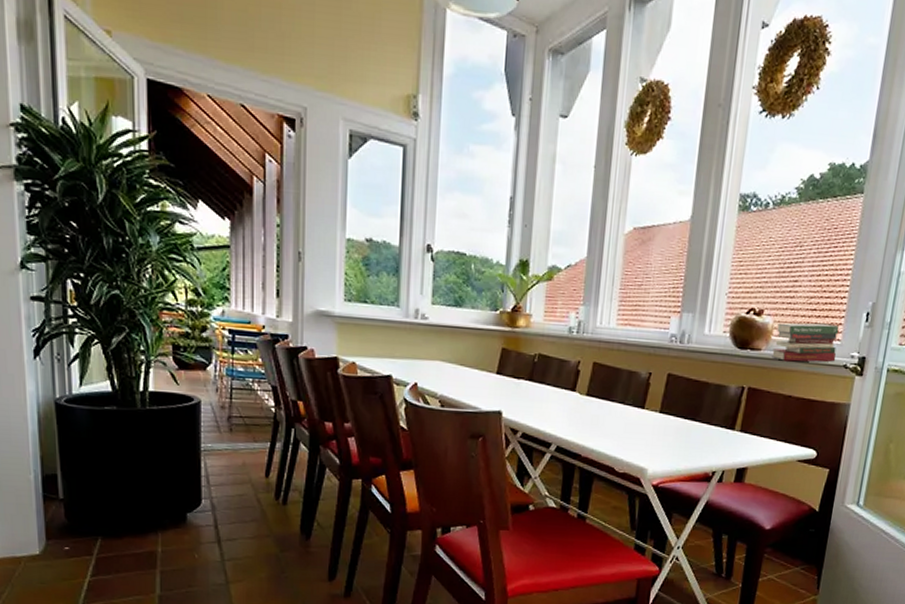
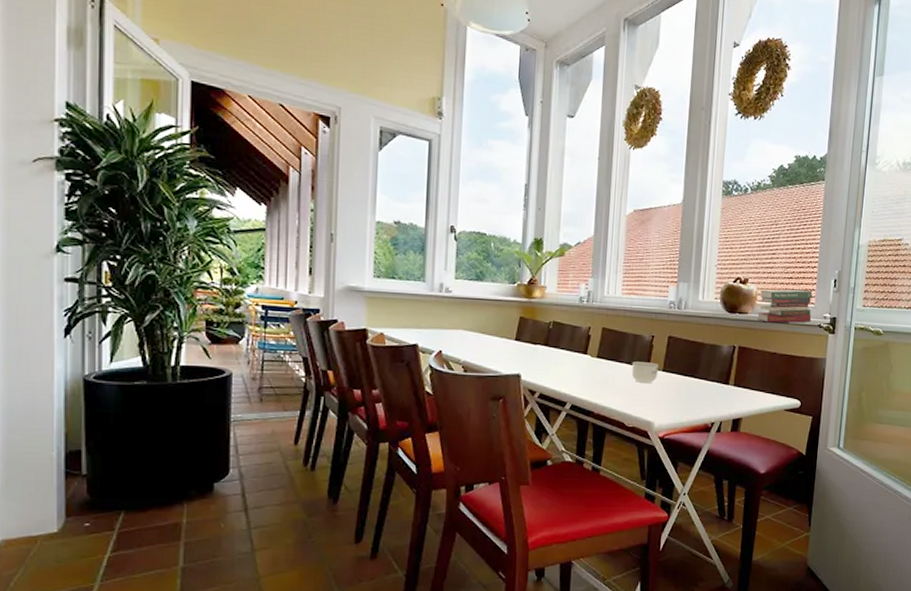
cup: none [624,401,655,426] -> present [631,362,658,384]

